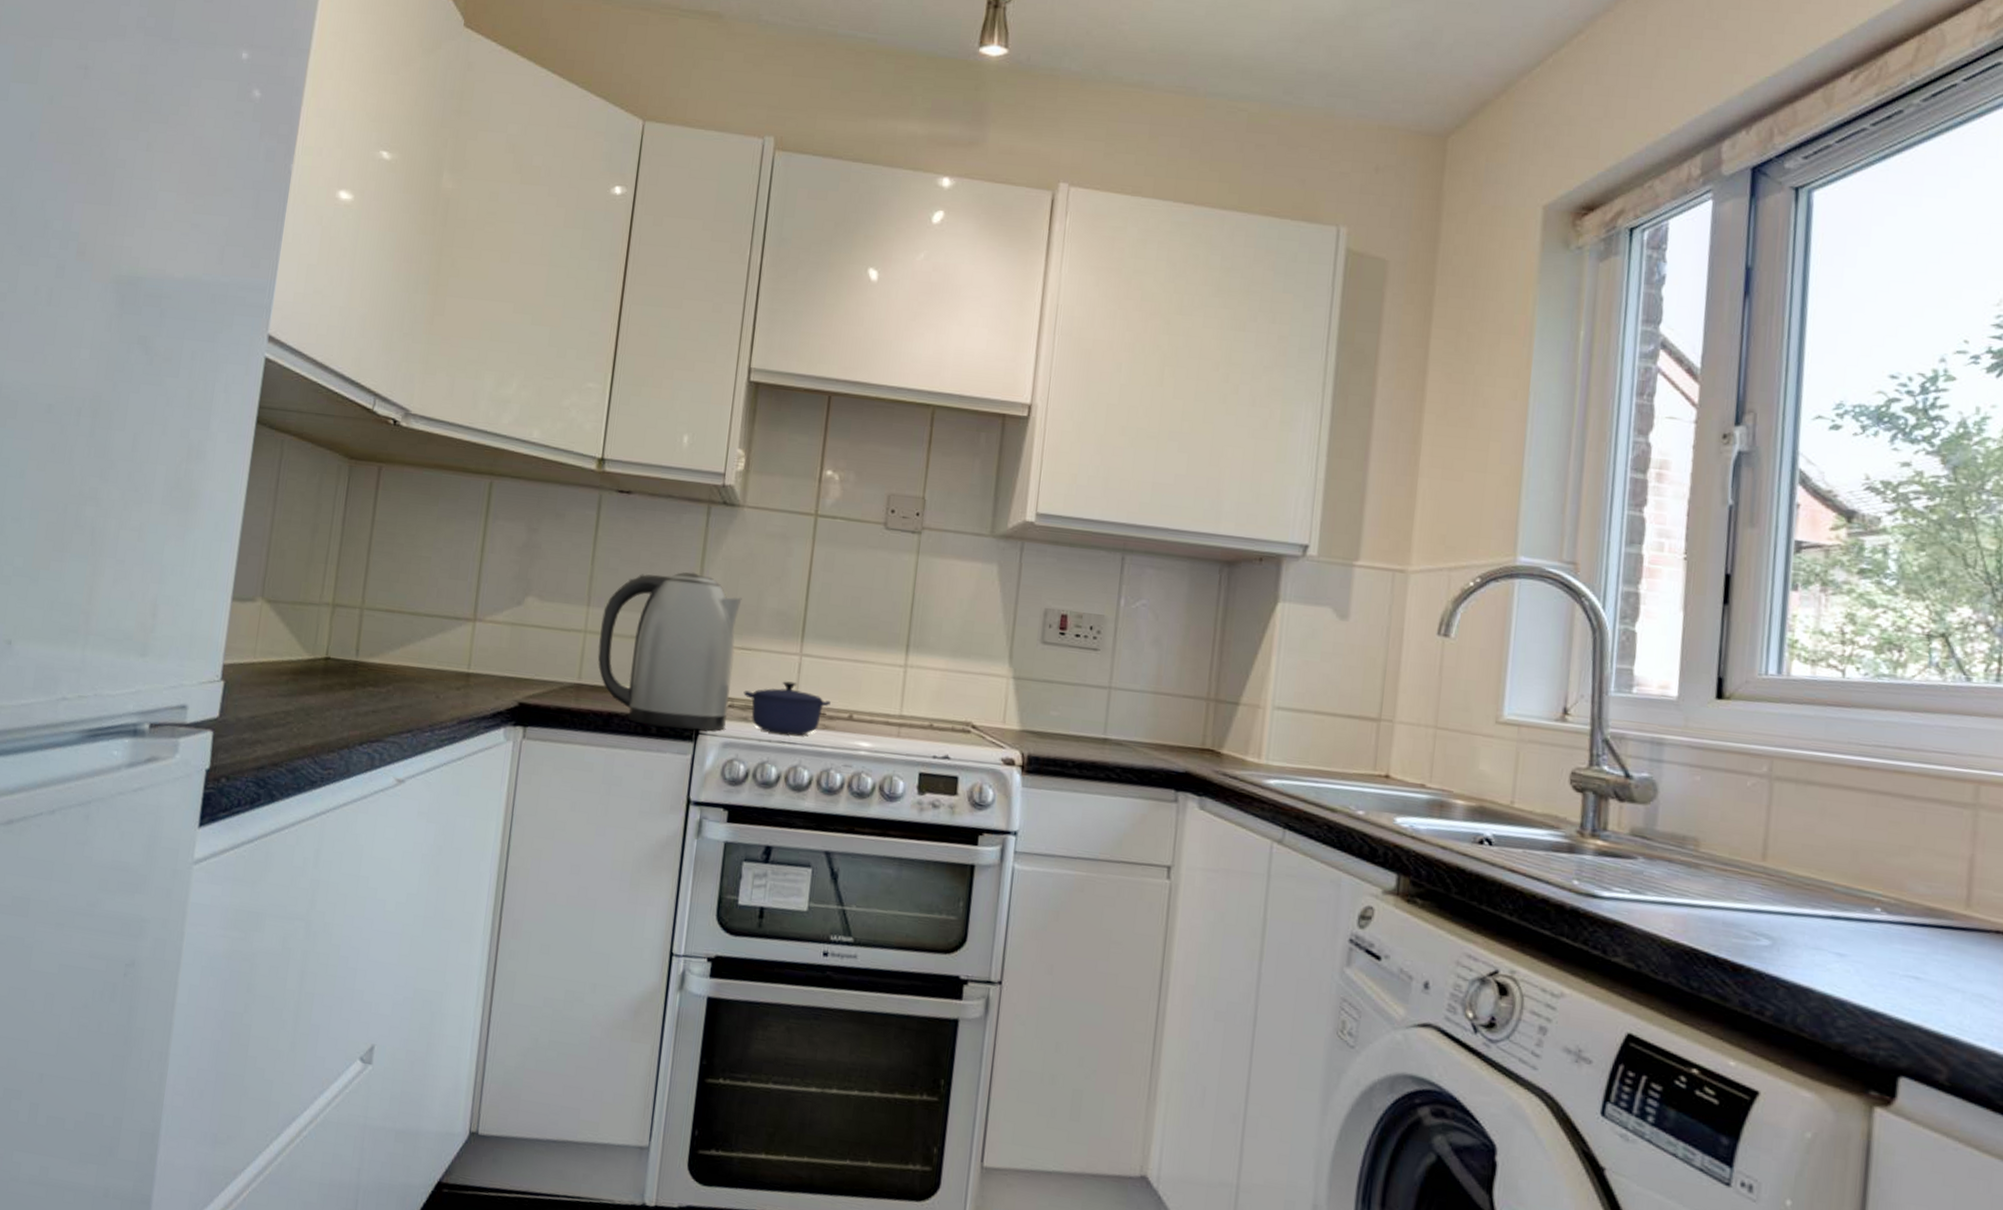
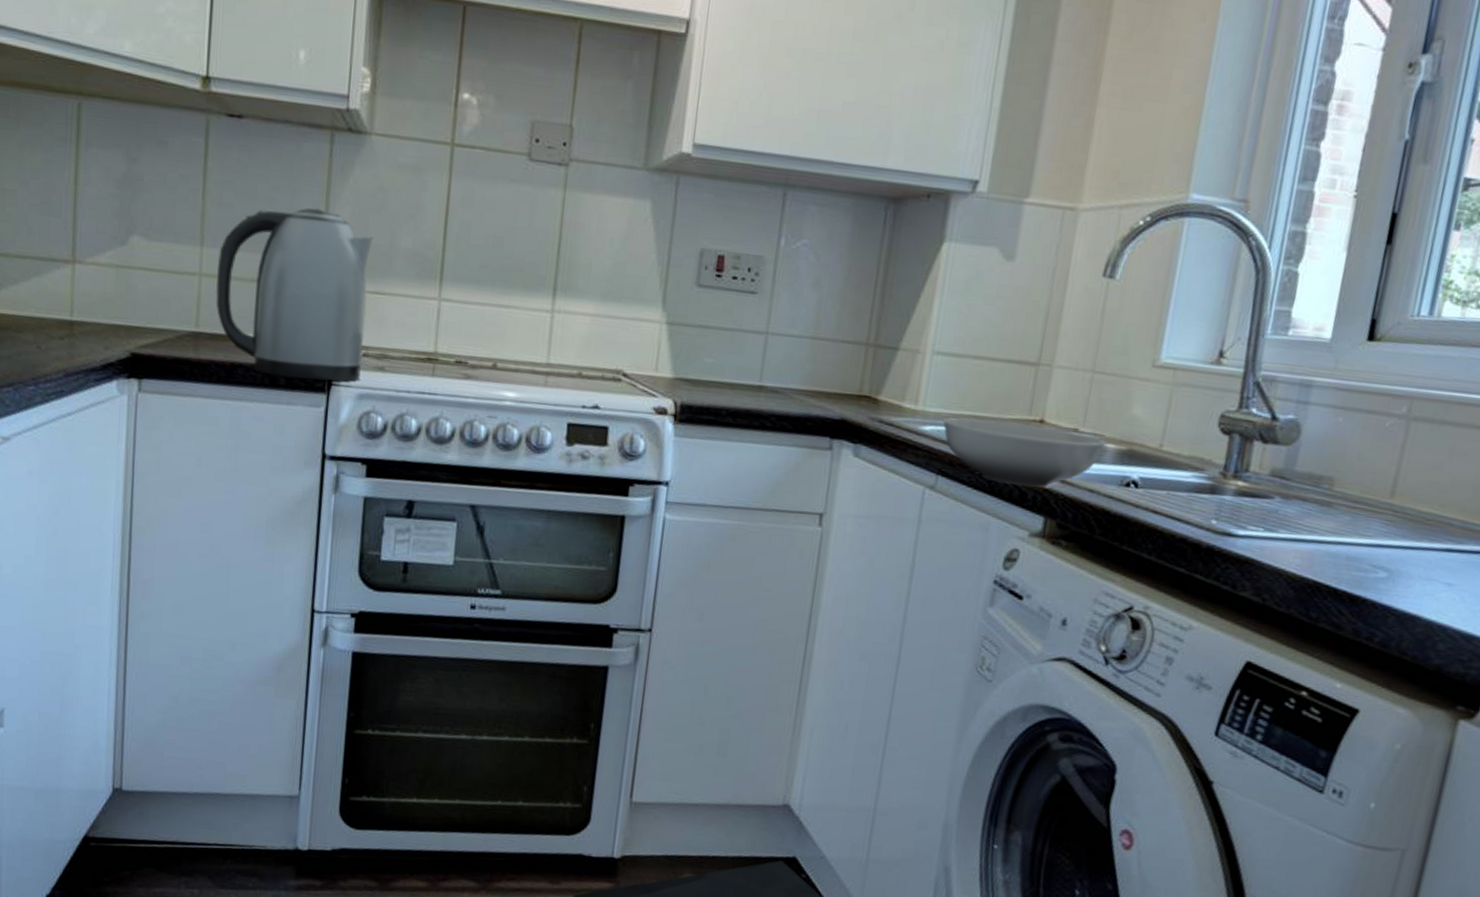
cooking pot: present [743,681,831,735] -> none [378,328,473,385]
bowl: none [1286,771,1456,844] -> present [942,417,1107,488]

